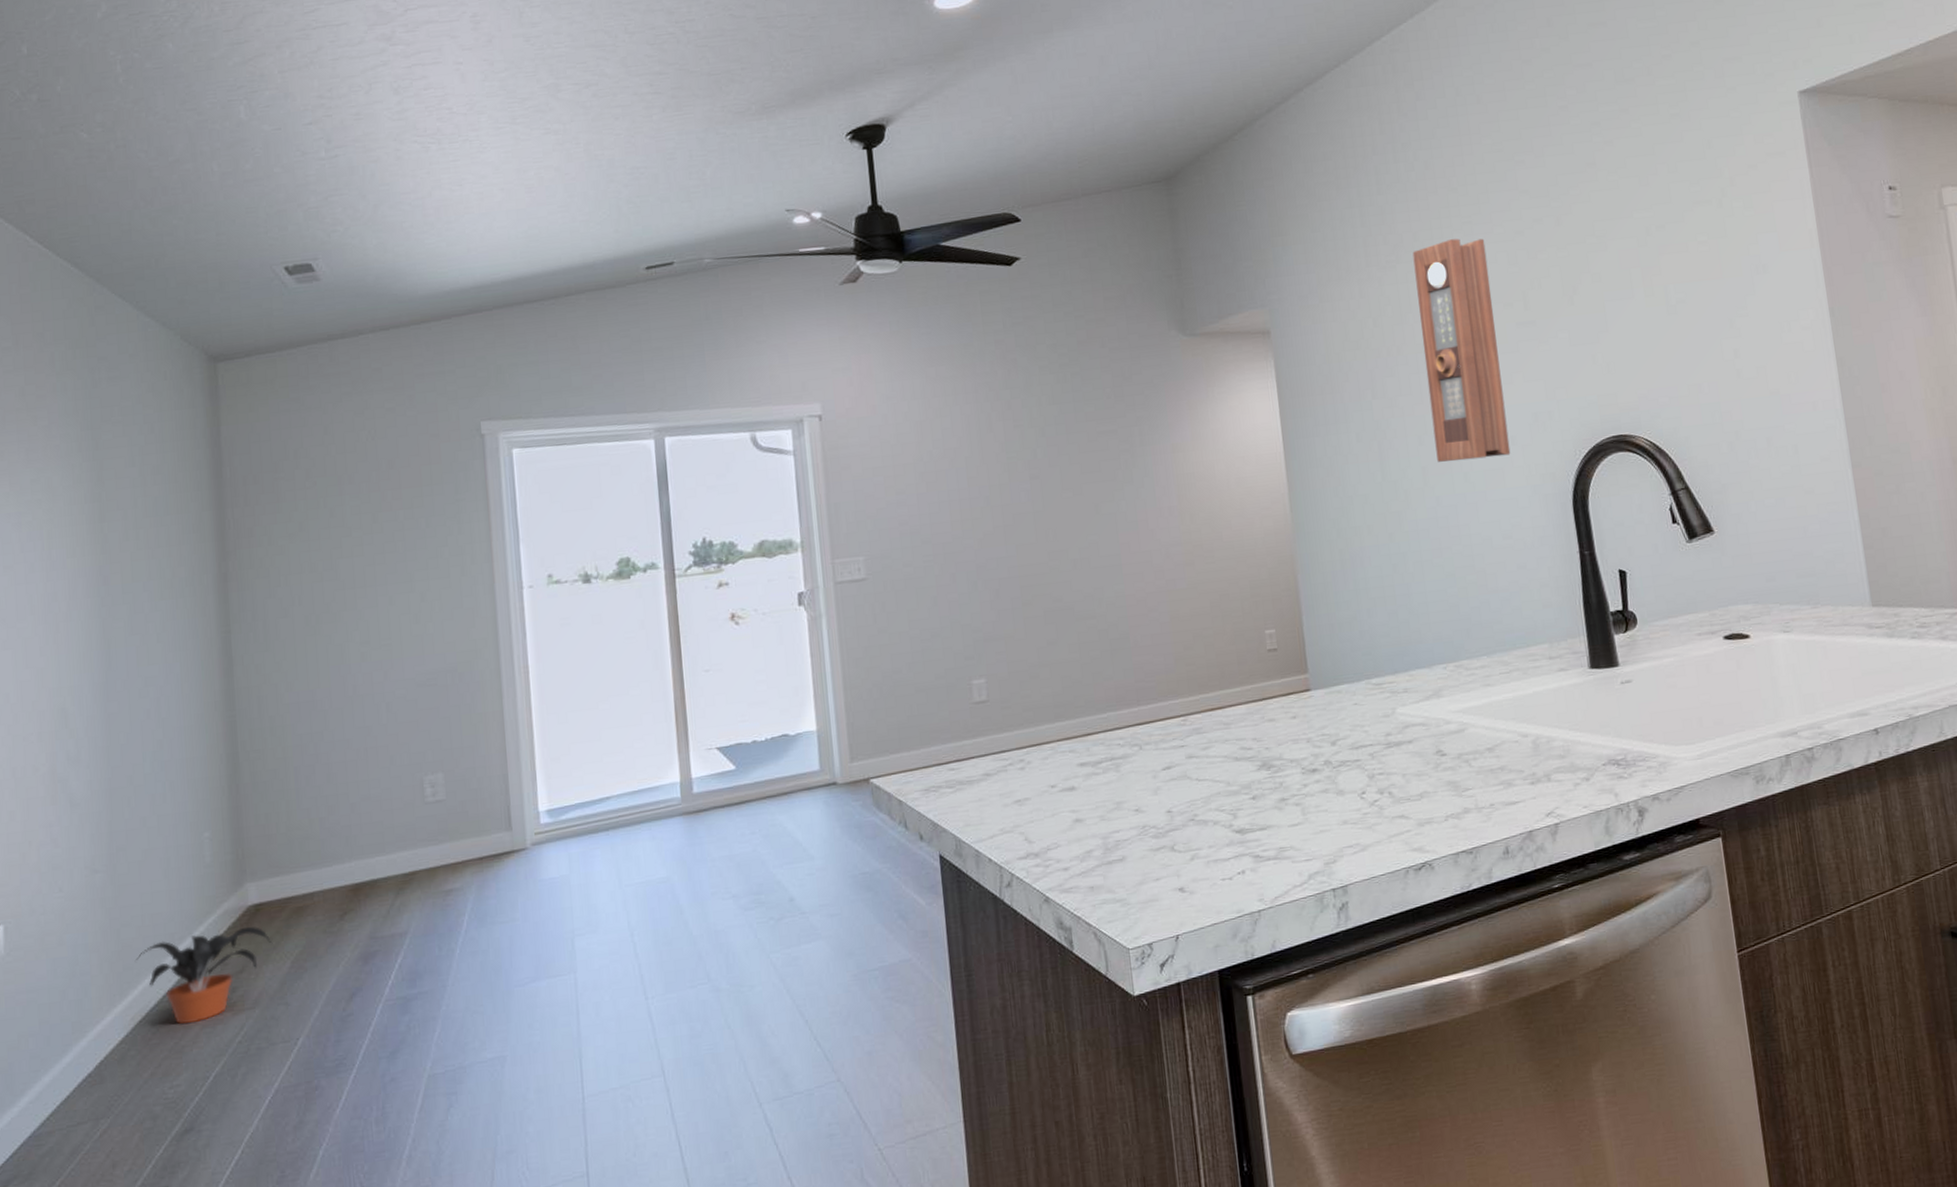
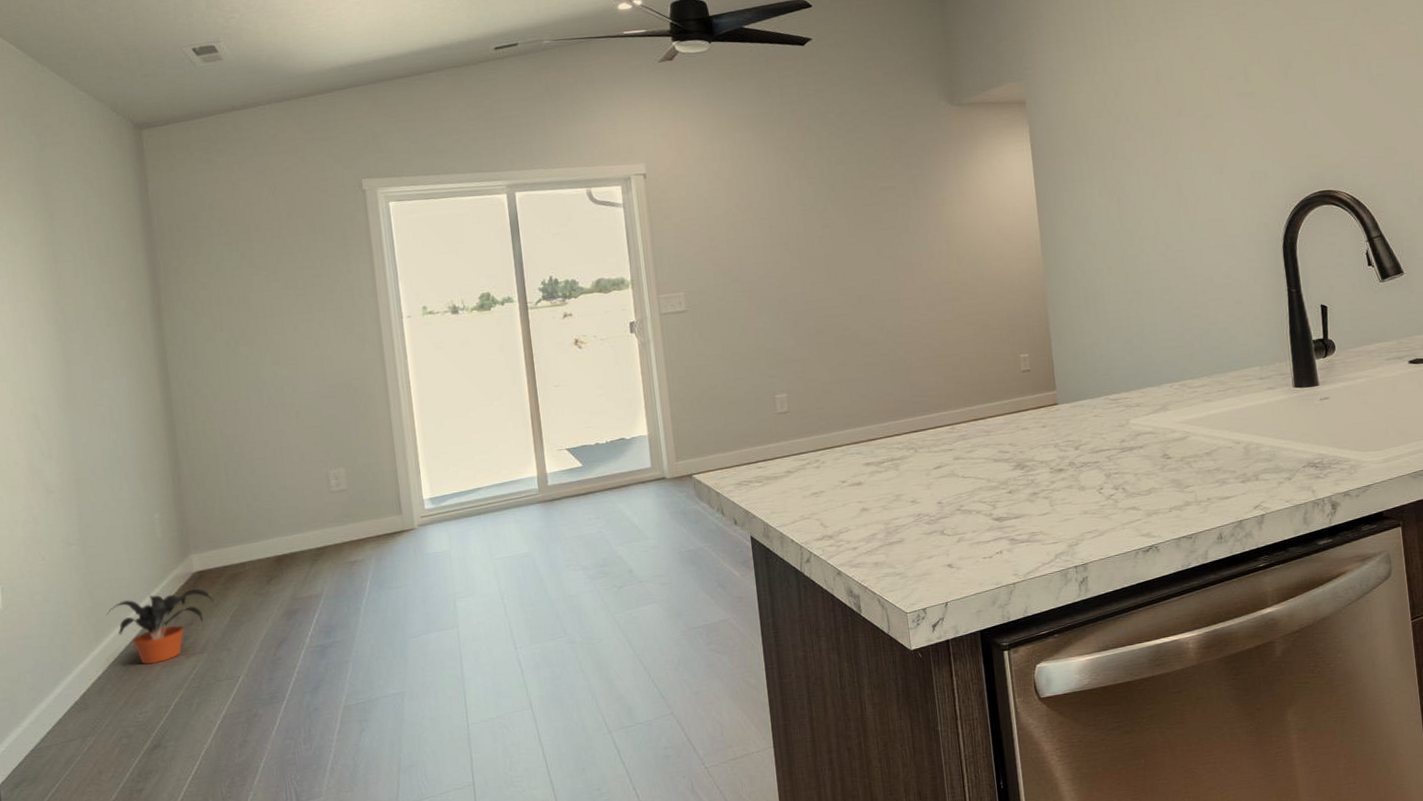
pendulum clock: present [1412,238,1511,462] -> none [1149,20,1231,214]

